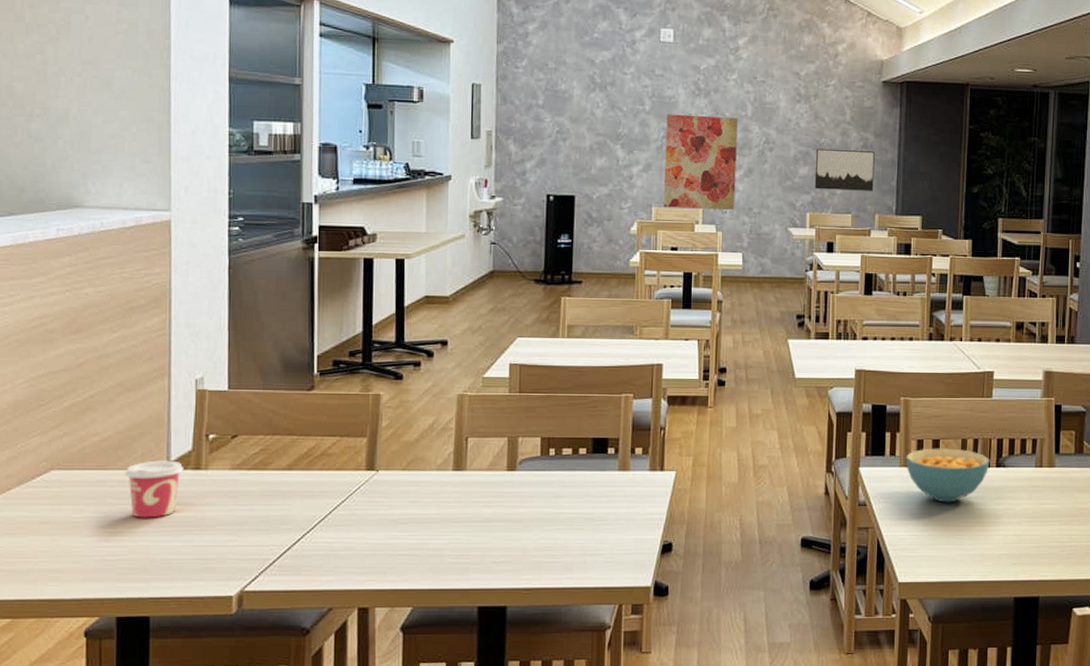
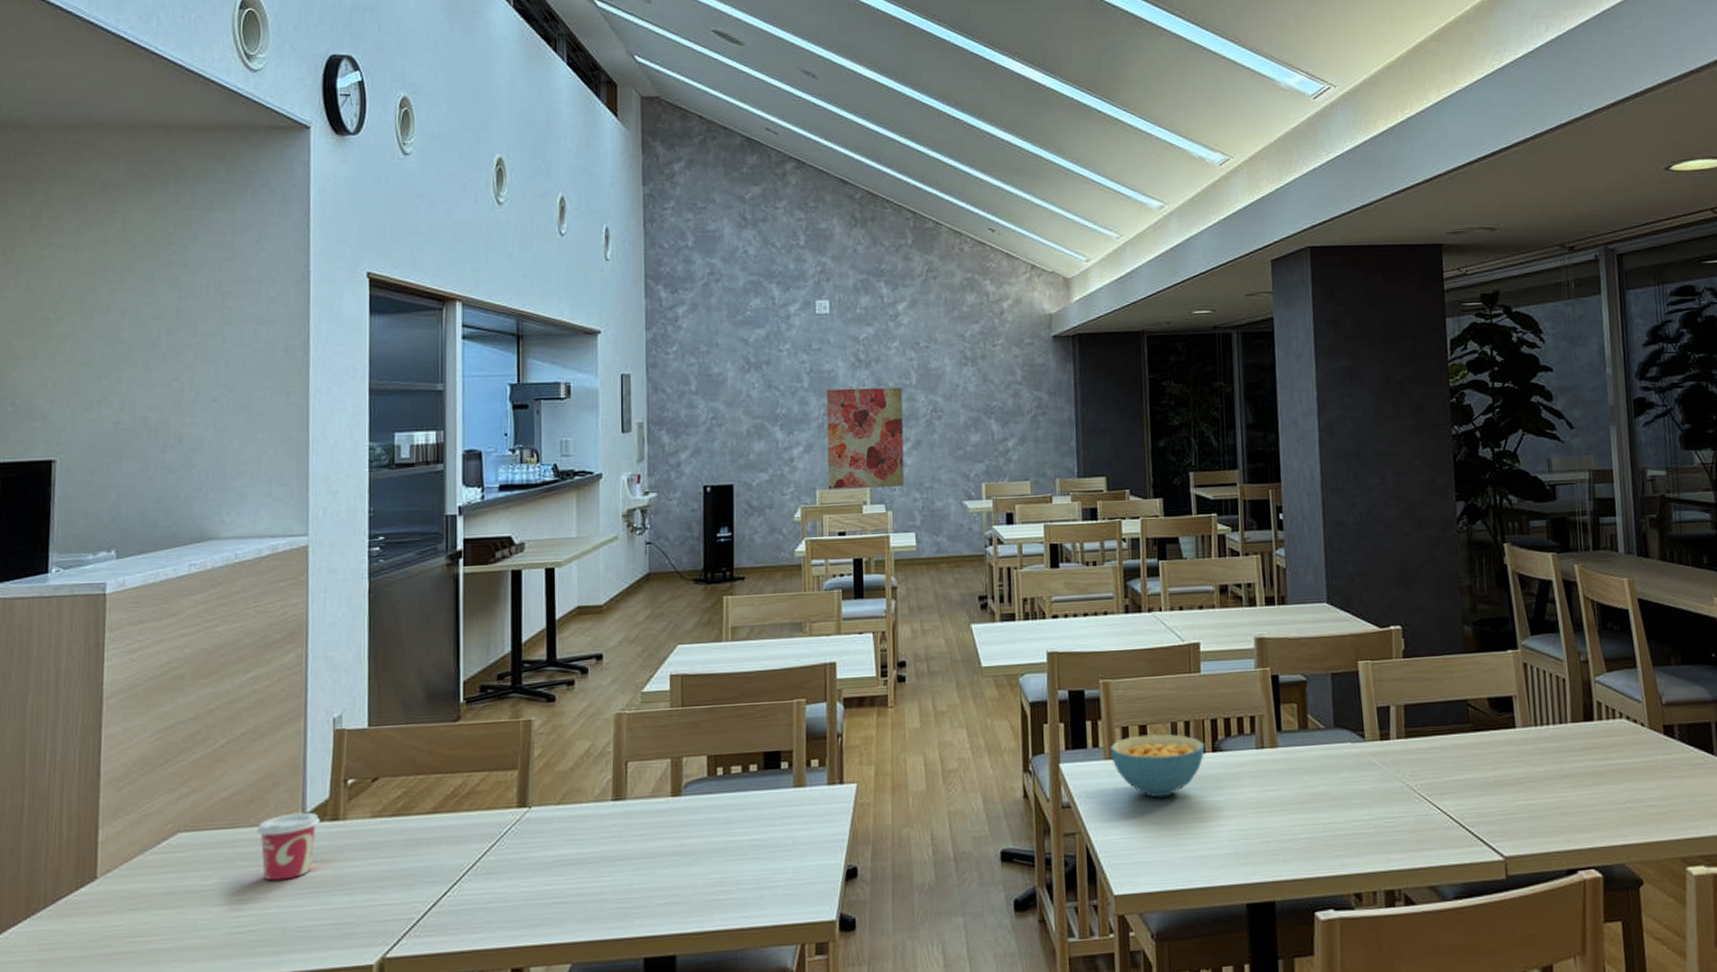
wall art: present [814,148,875,191] -> none [987,411,1052,457]

